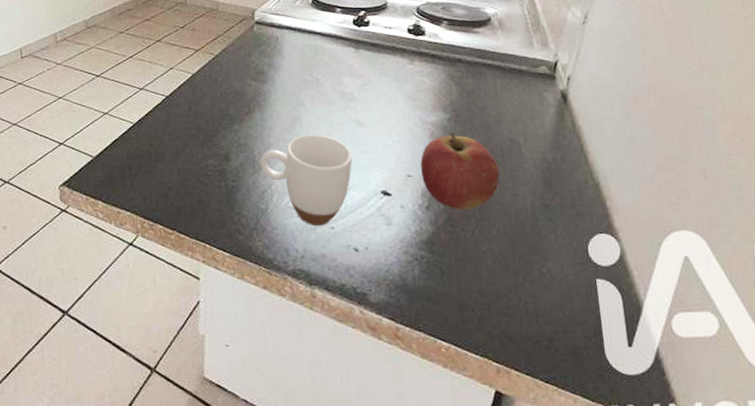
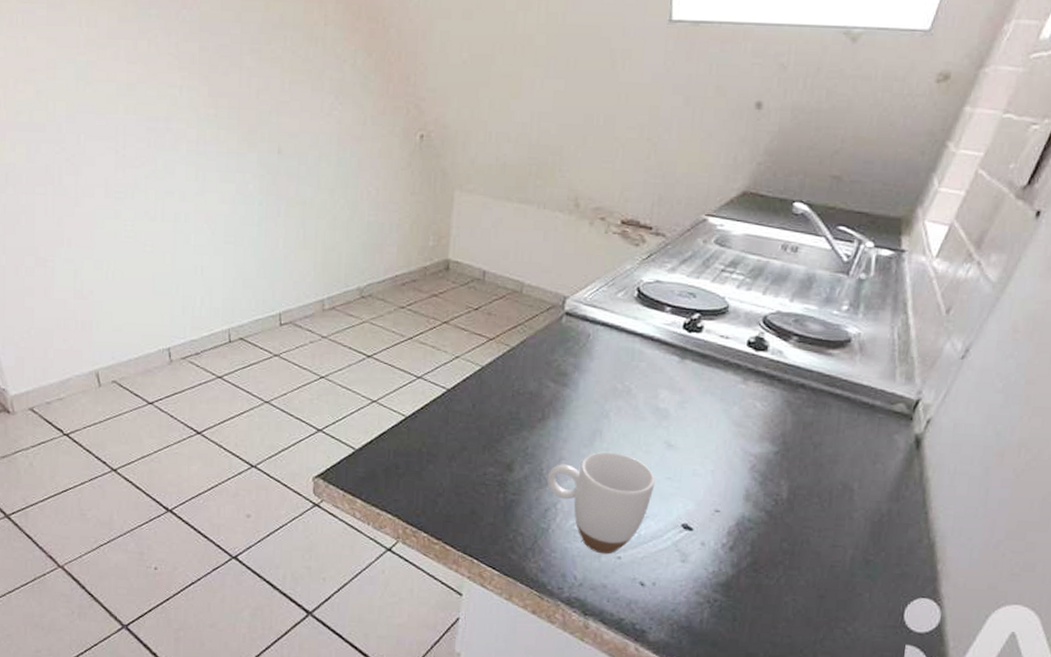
apple: present [420,132,500,210] -> none [731,467,823,555]

